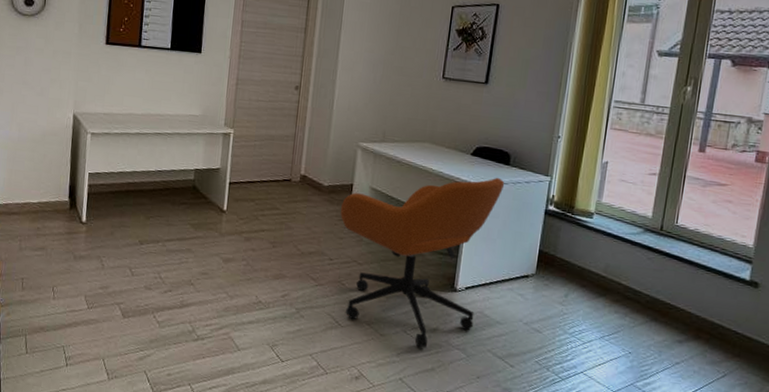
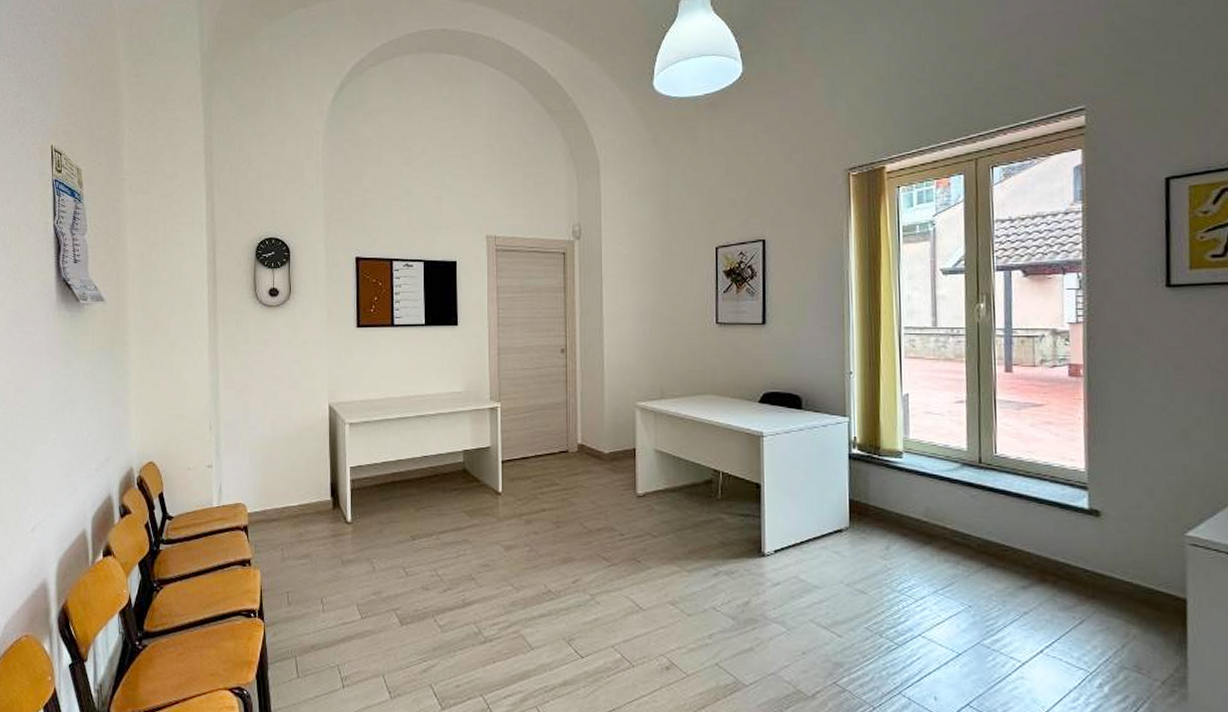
office chair: present [340,177,505,348] -> none [626,423,800,626]

